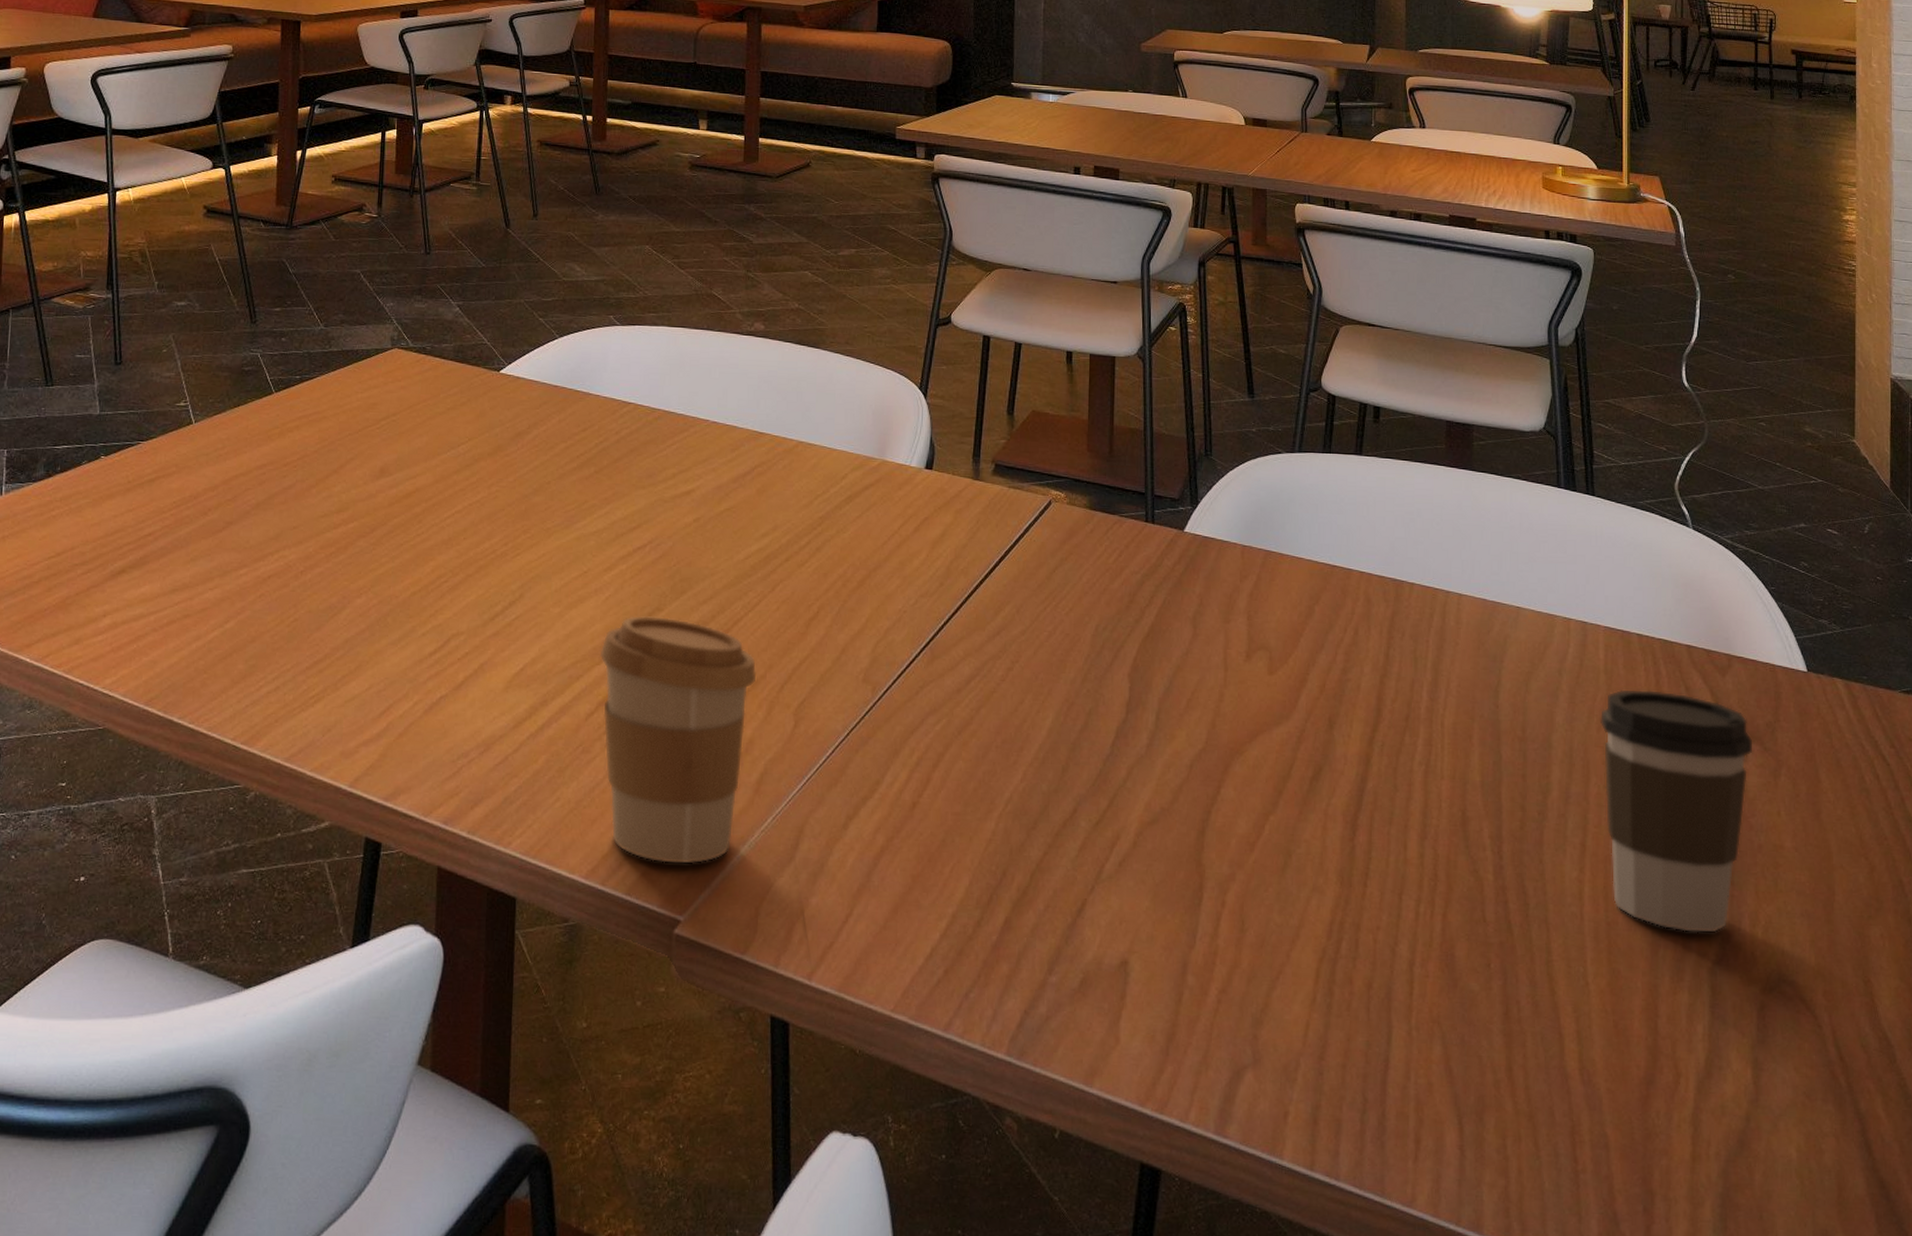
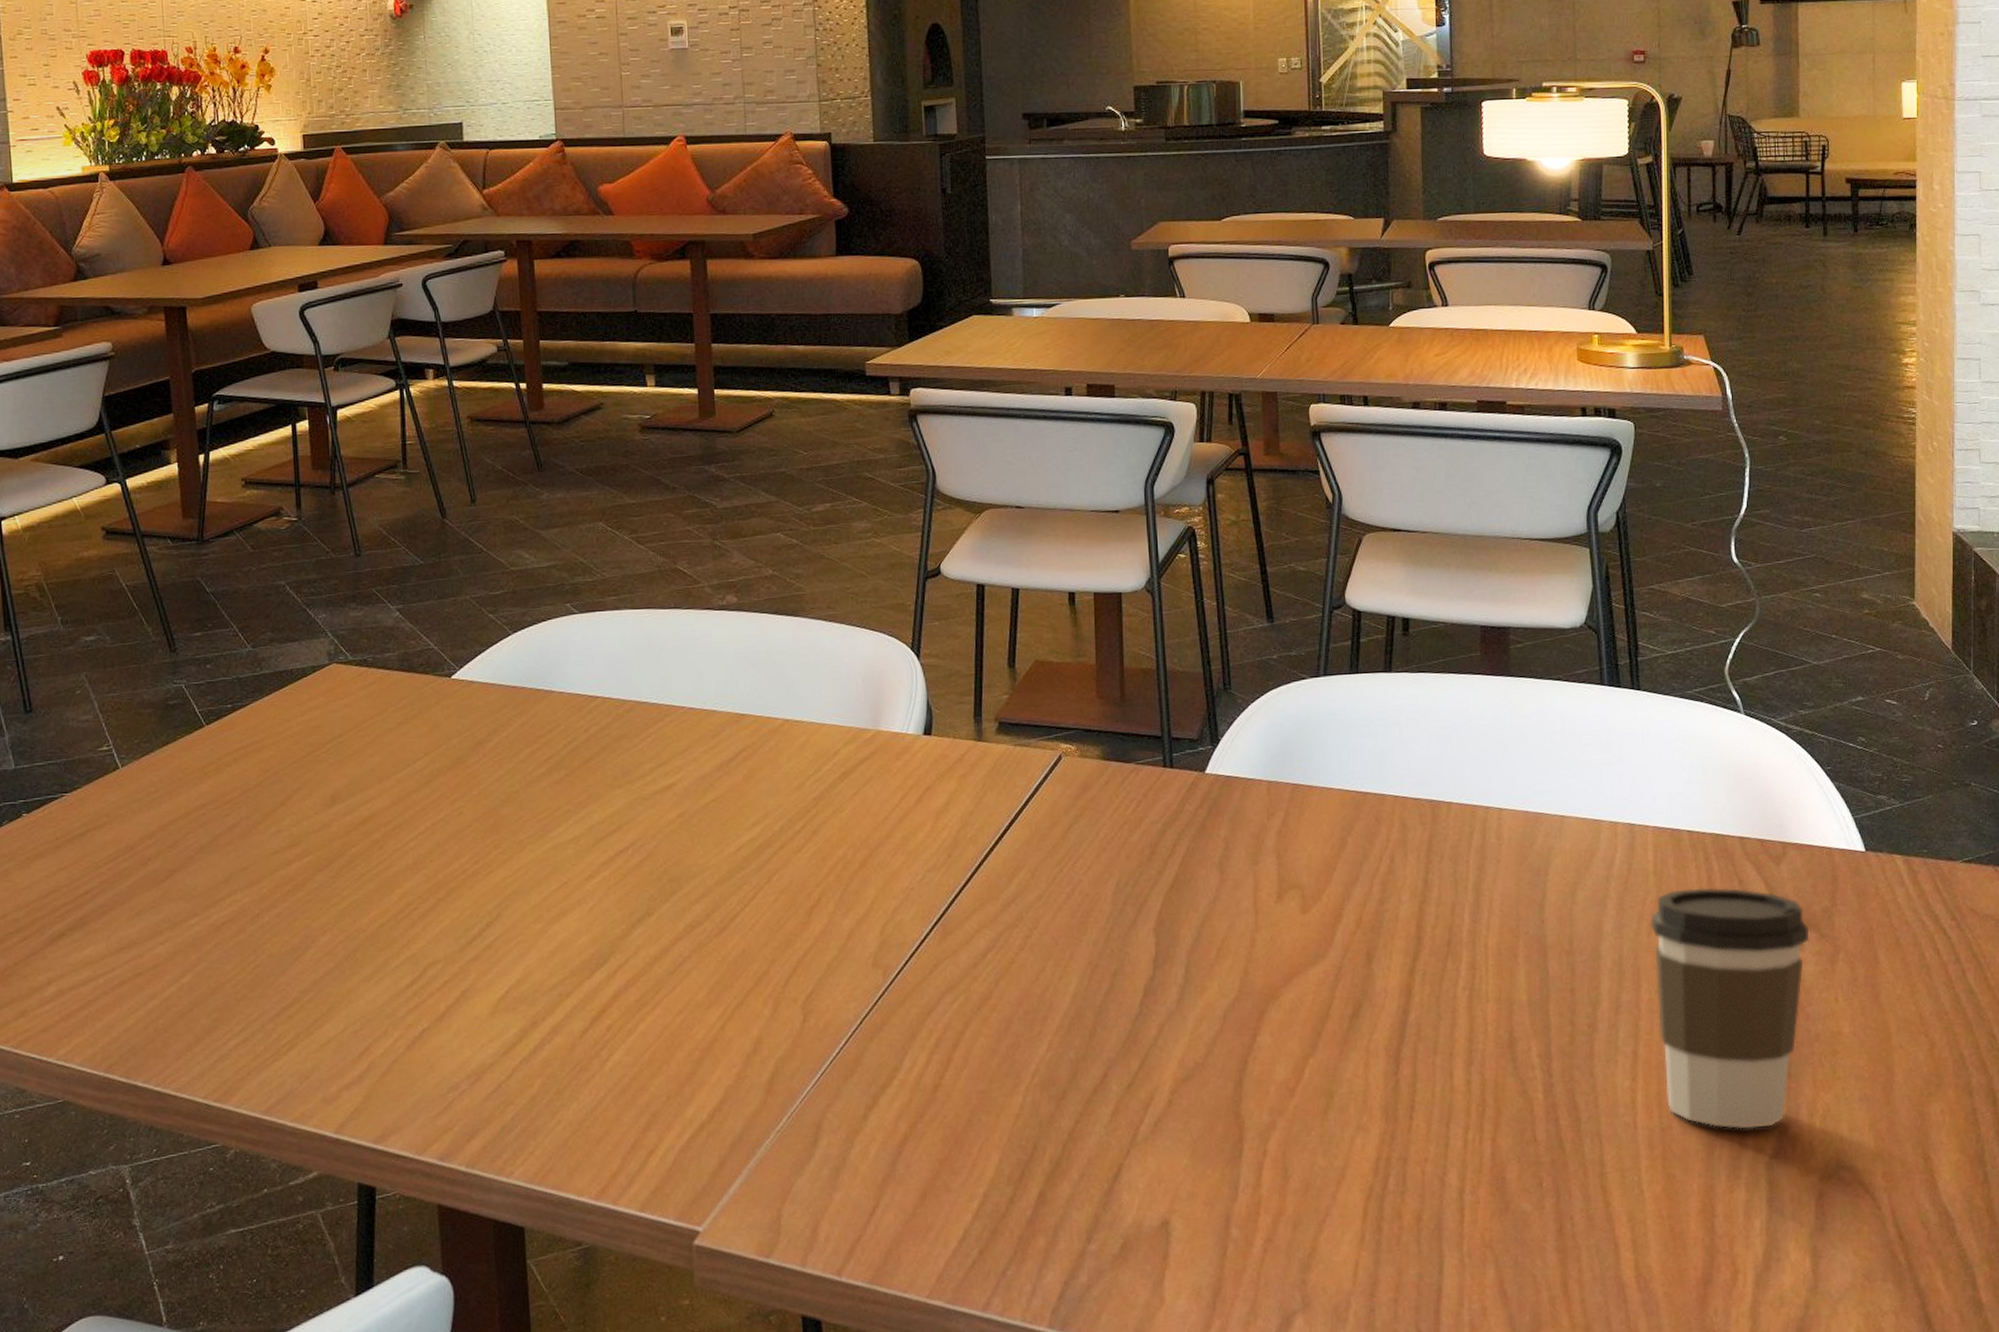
coffee cup: present [599,616,757,864] -> none [589,922,759,1175]

